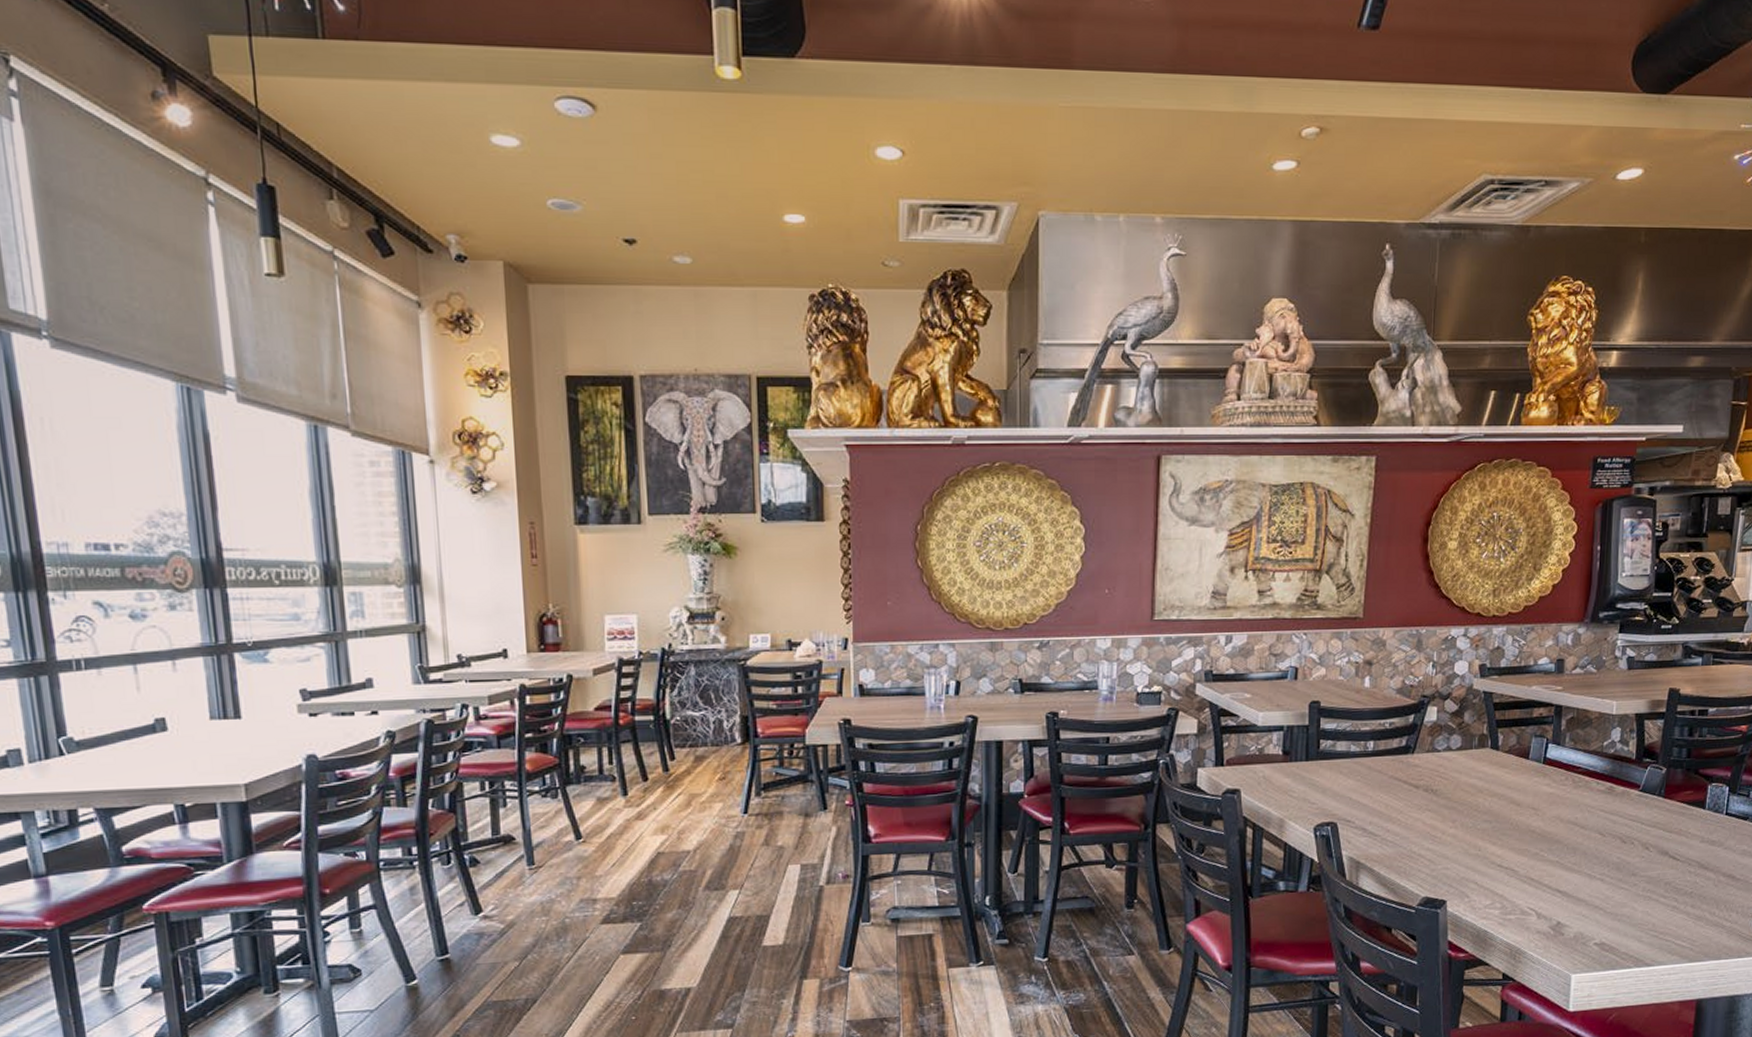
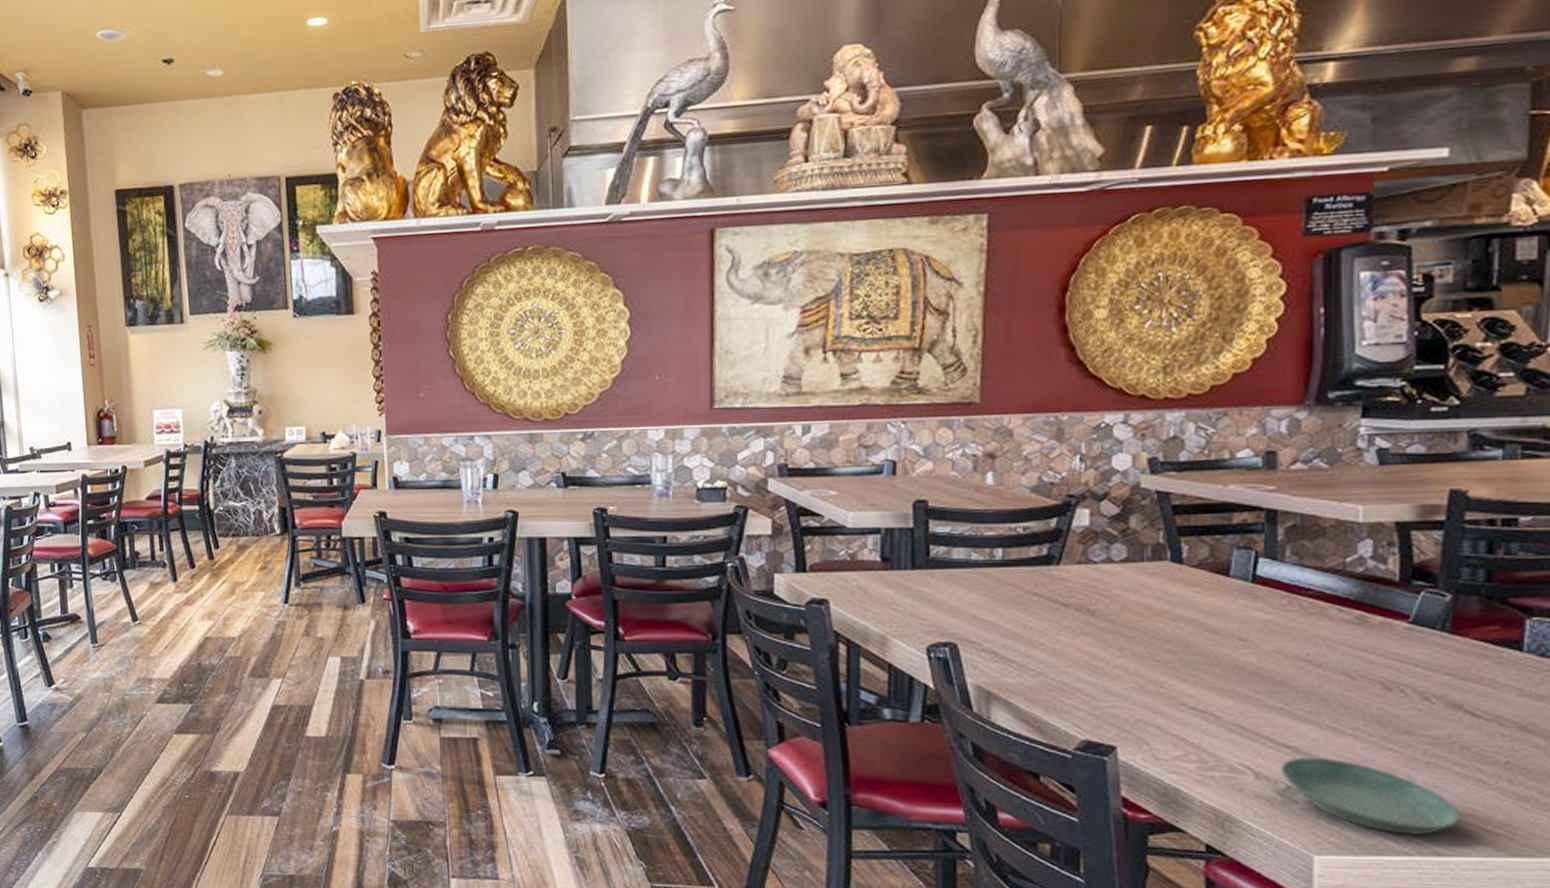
saucer: none [1554,898,1662,953] -> present [1280,757,1460,835]

